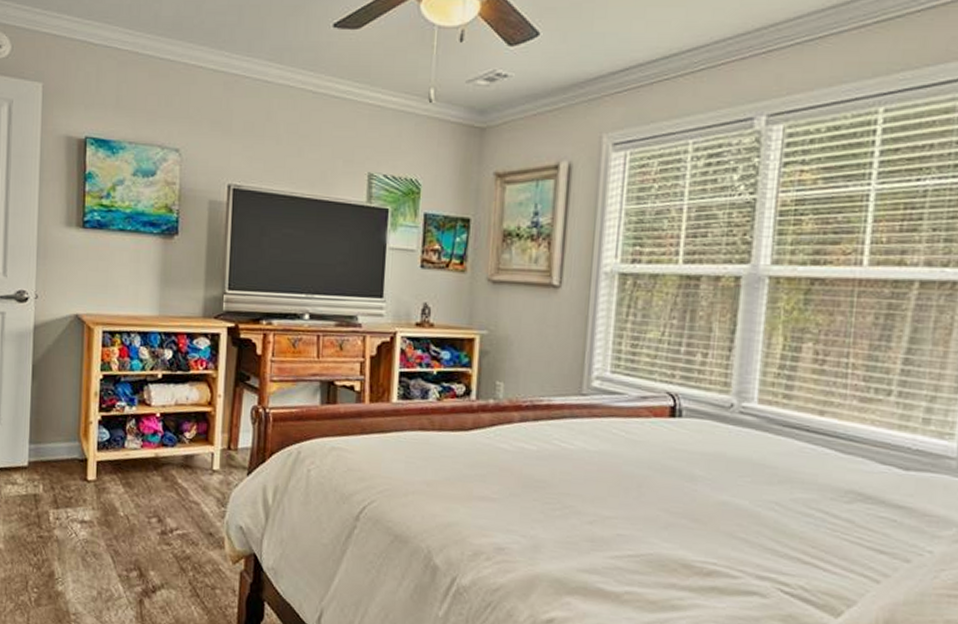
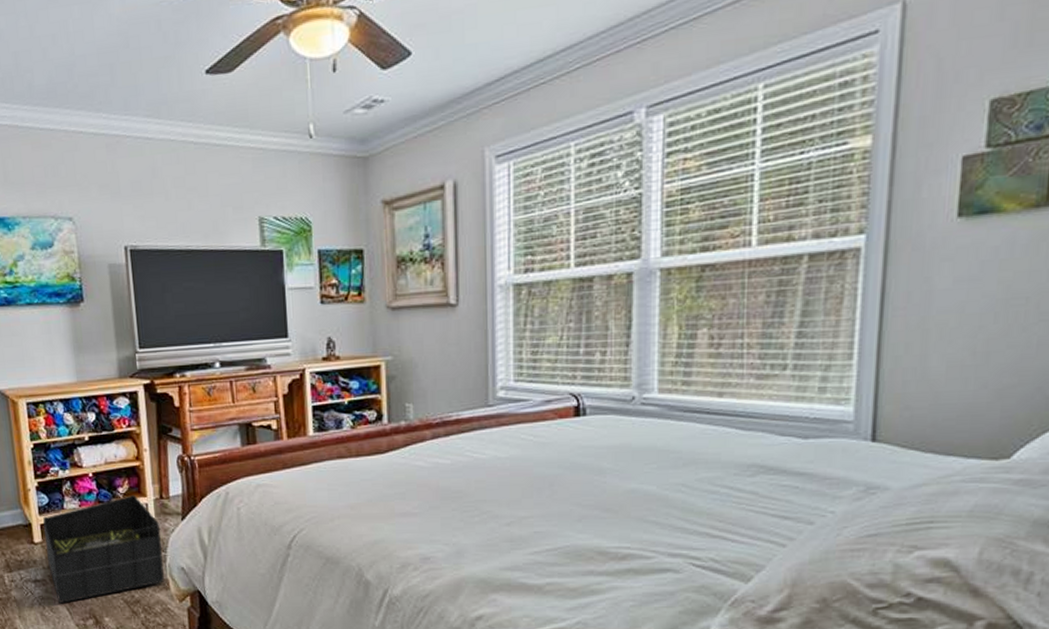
storage bin: none [99,441,224,550] -> present [43,494,164,603]

